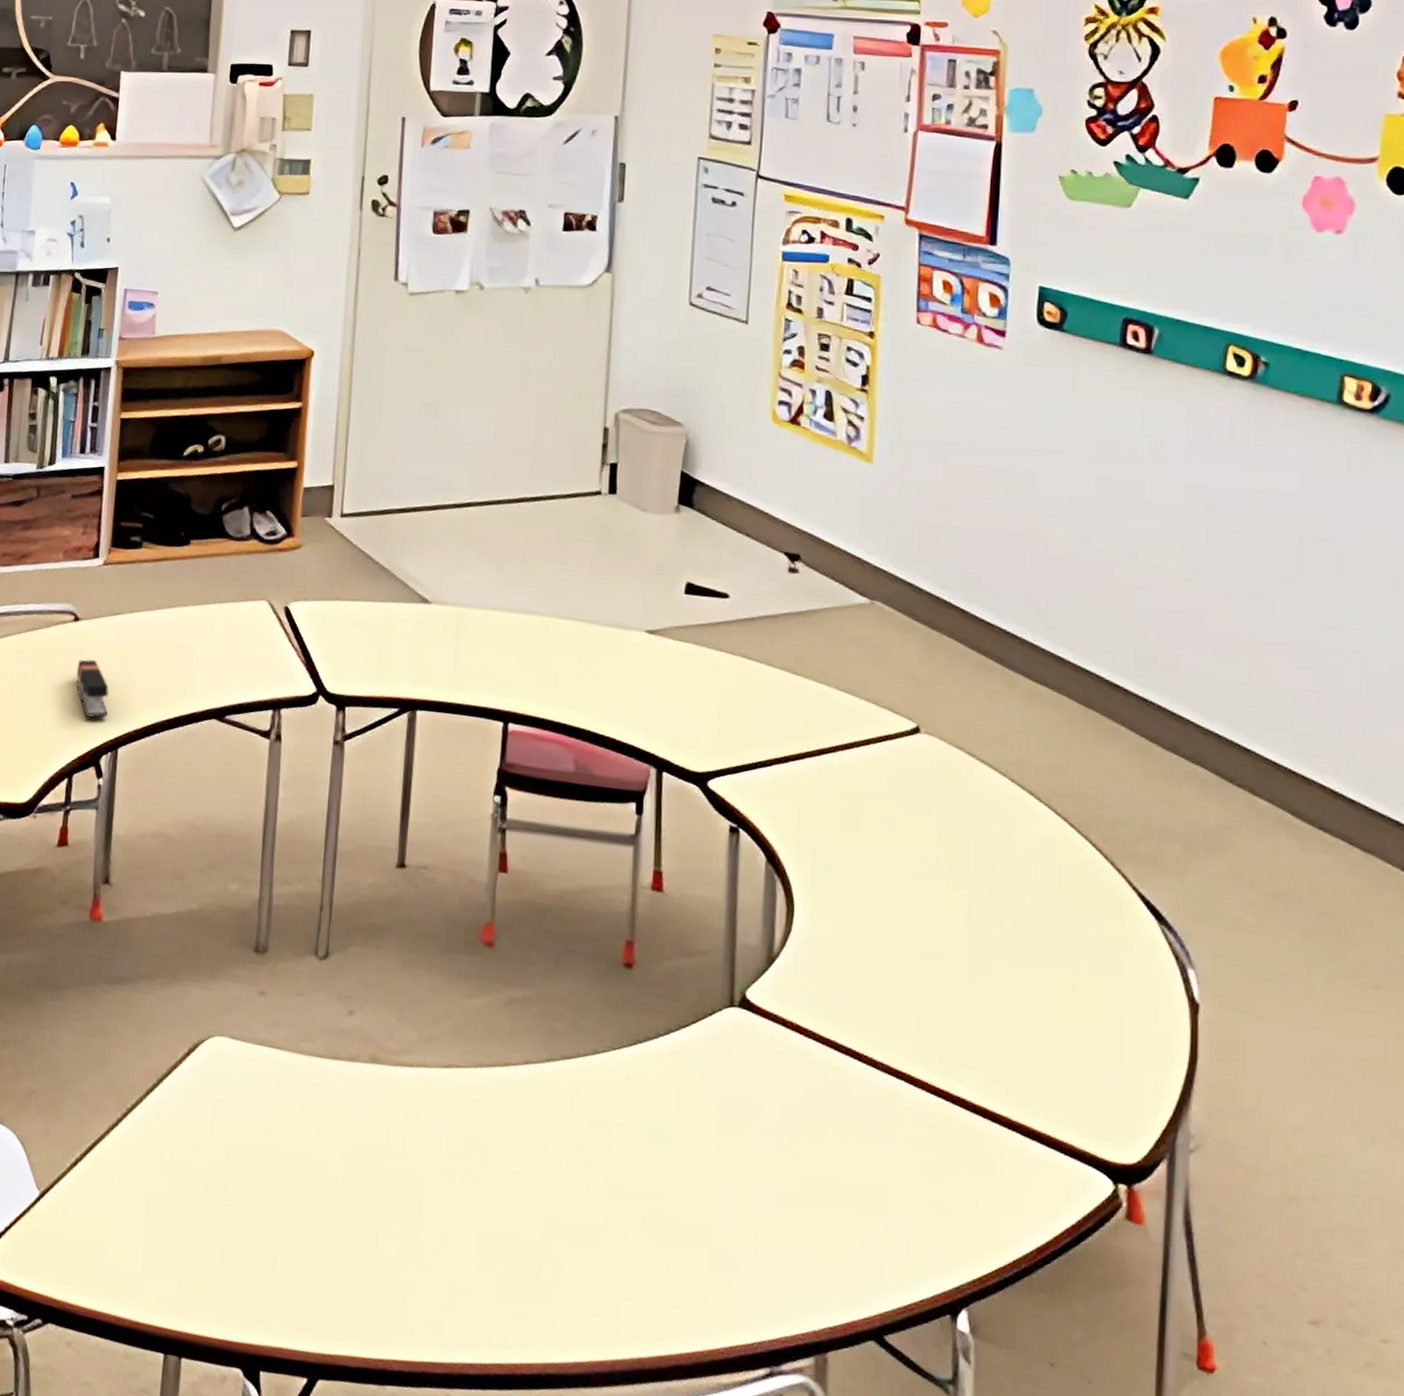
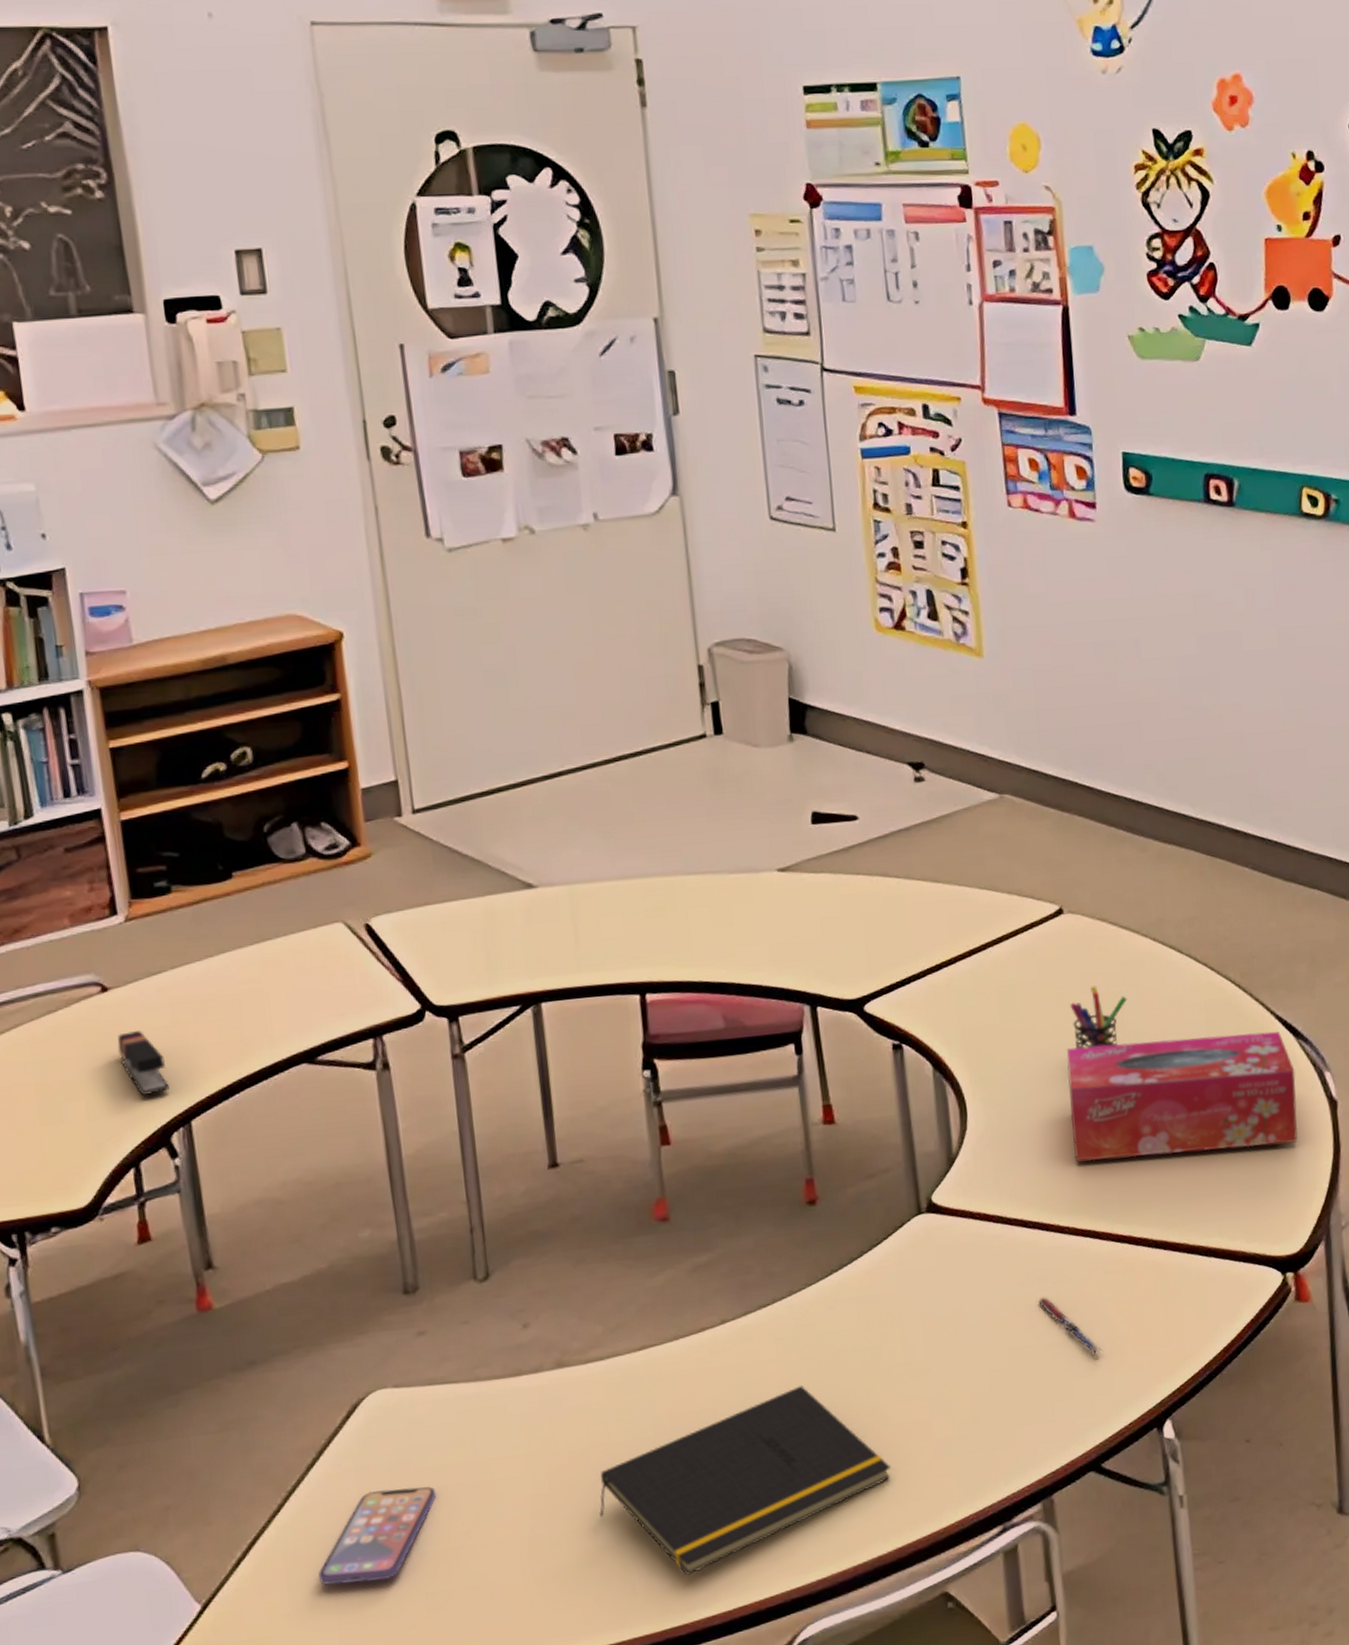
smartphone: none [136,1131,246,1222] -> present [318,1486,436,1585]
notepad: none [383,1150,666,1313] -> present [599,1386,892,1575]
pen: none [839,1131,902,1211] -> present [1037,1297,1103,1354]
tissue box: none [898,873,1154,1039] -> present [1066,1031,1298,1162]
pen holder: none [914,814,976,883] -> present [1070,985,1128,1049]

